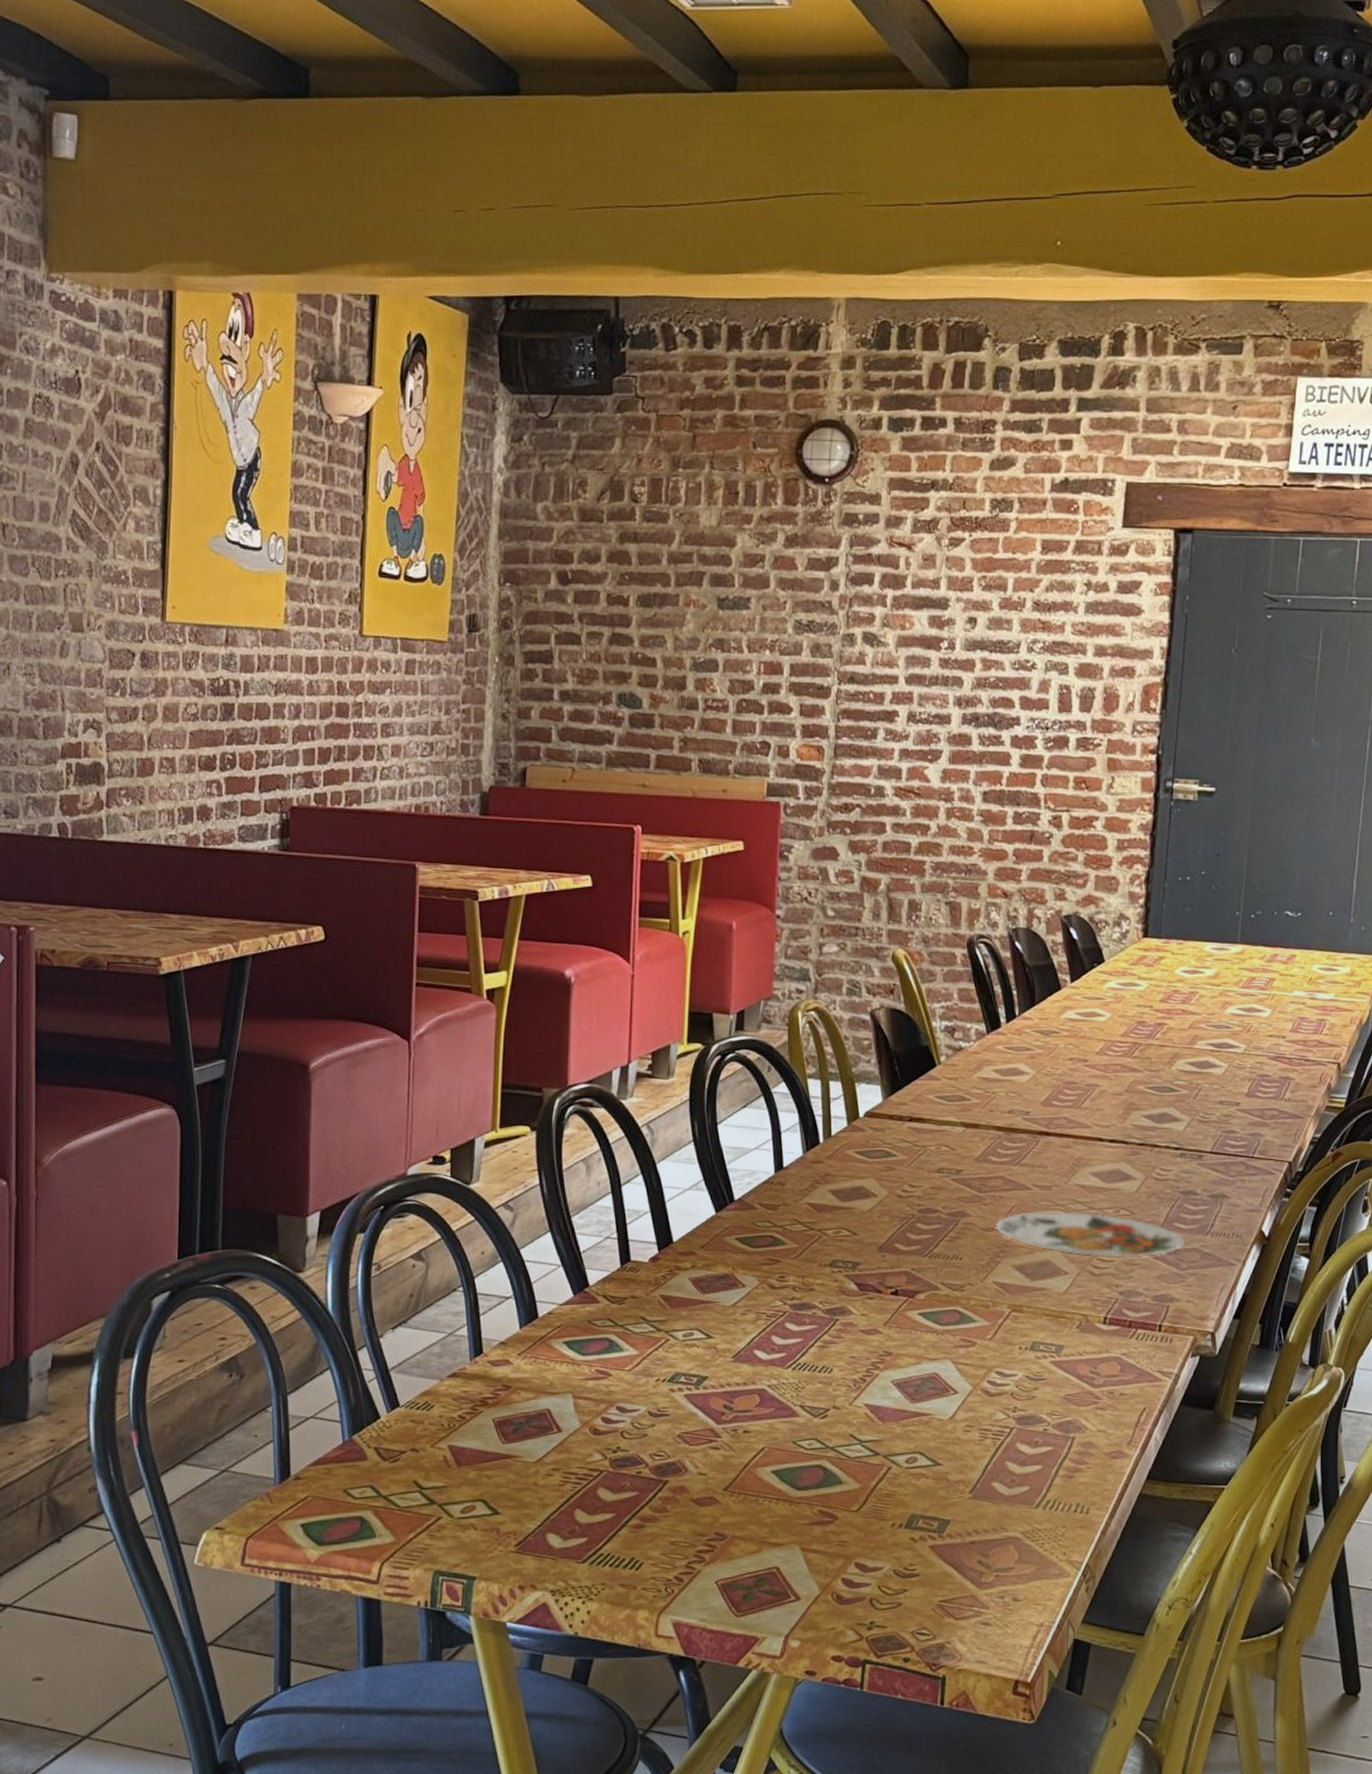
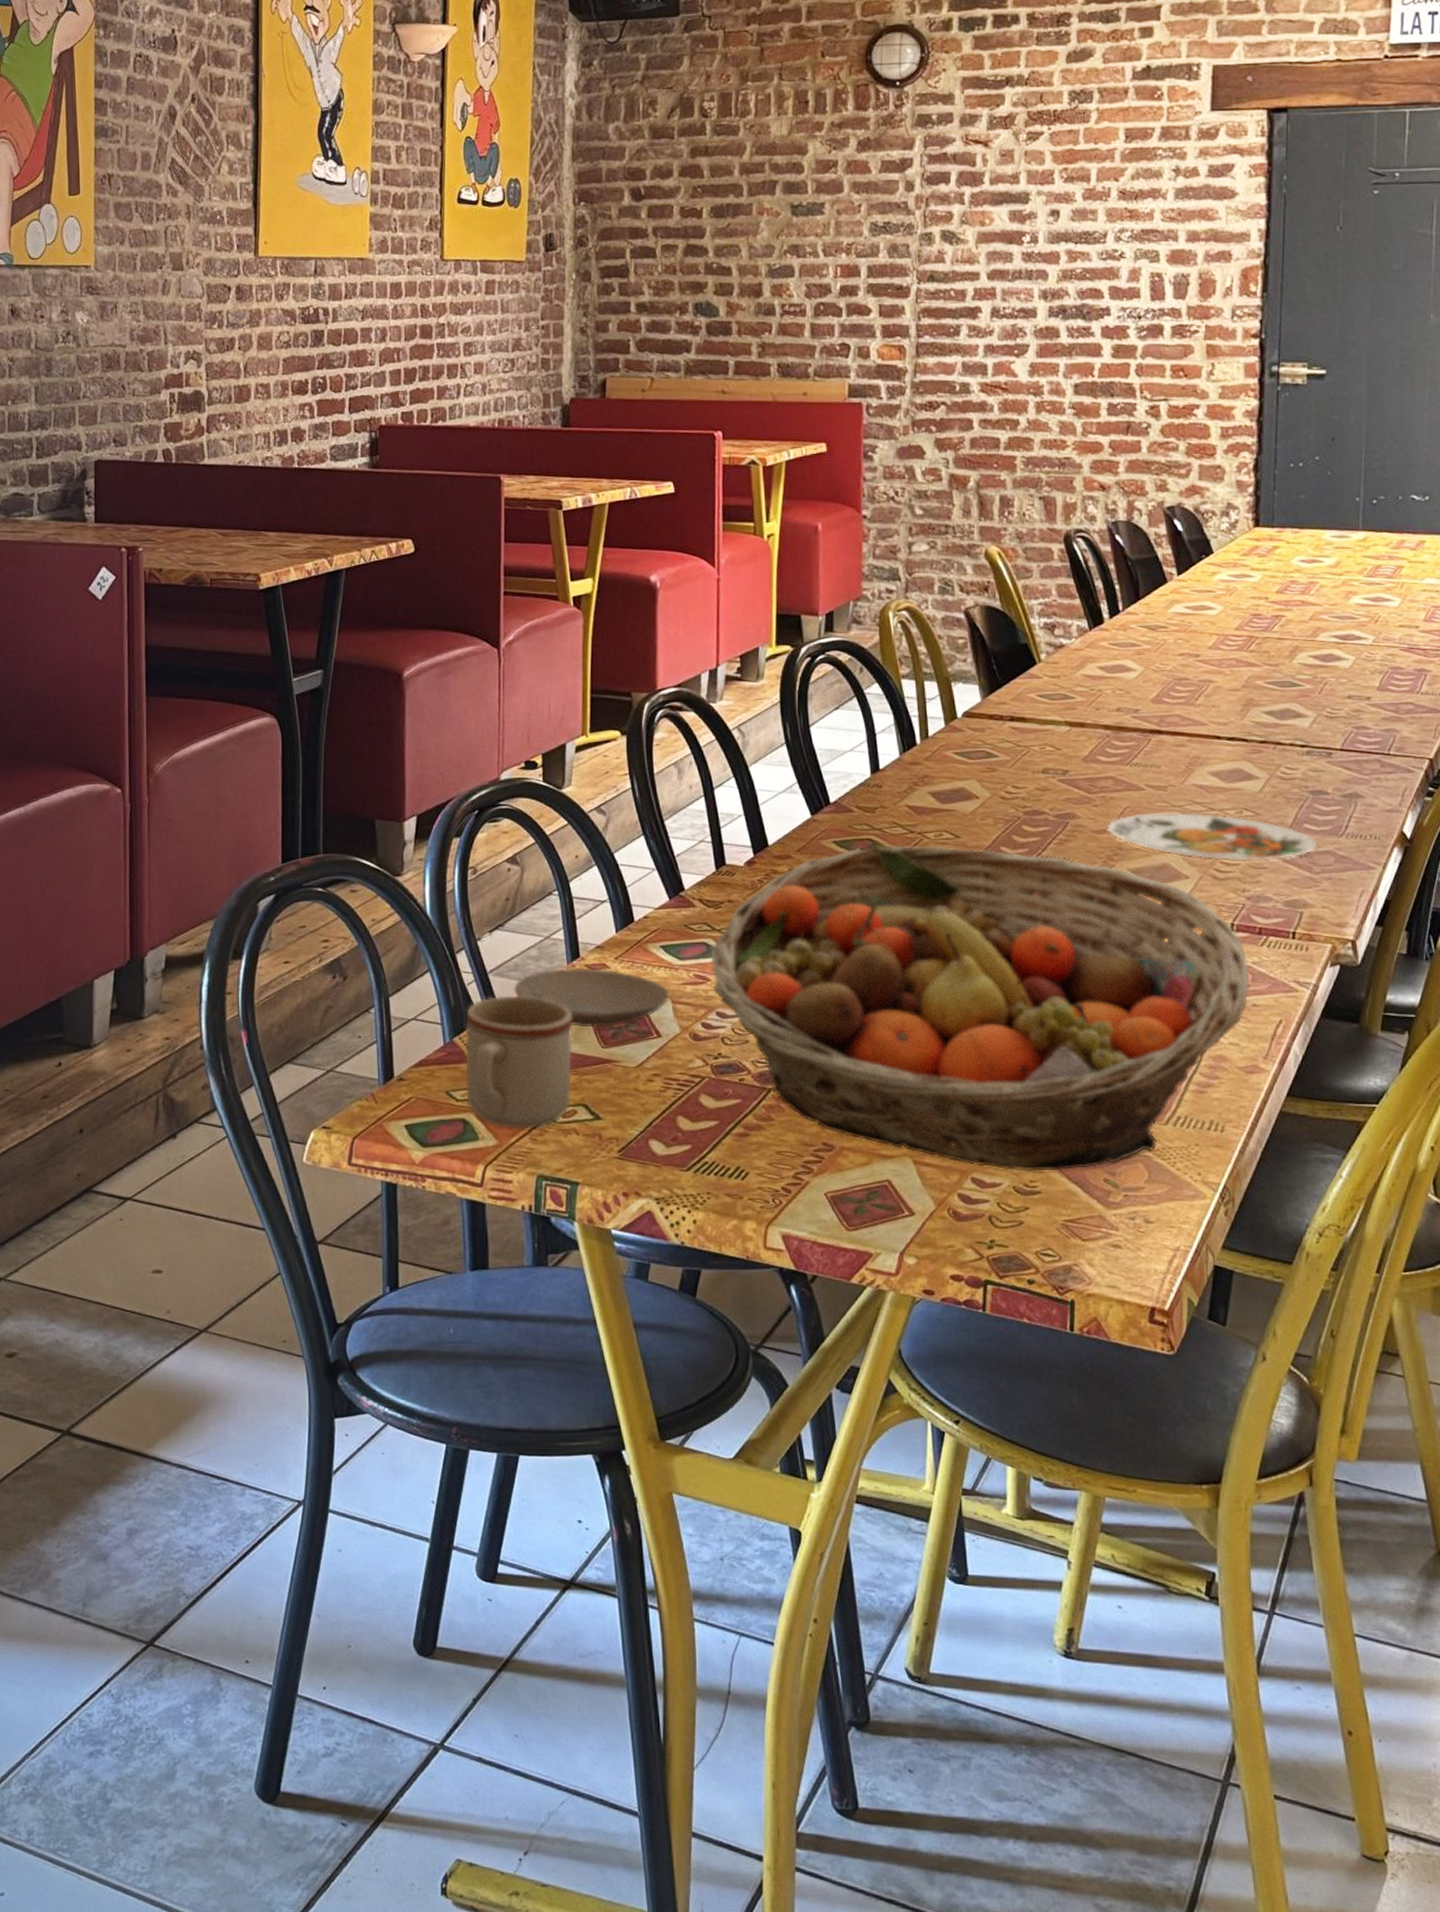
mug: none [364,1391,475,1525] -> present [465,994,574,1129]
plate: none [415,1364,571,1424] -> present [514,967,670,1028]
fruit basket: none [612,1241,1119,1555] -> present [710,844,1250,1171]

